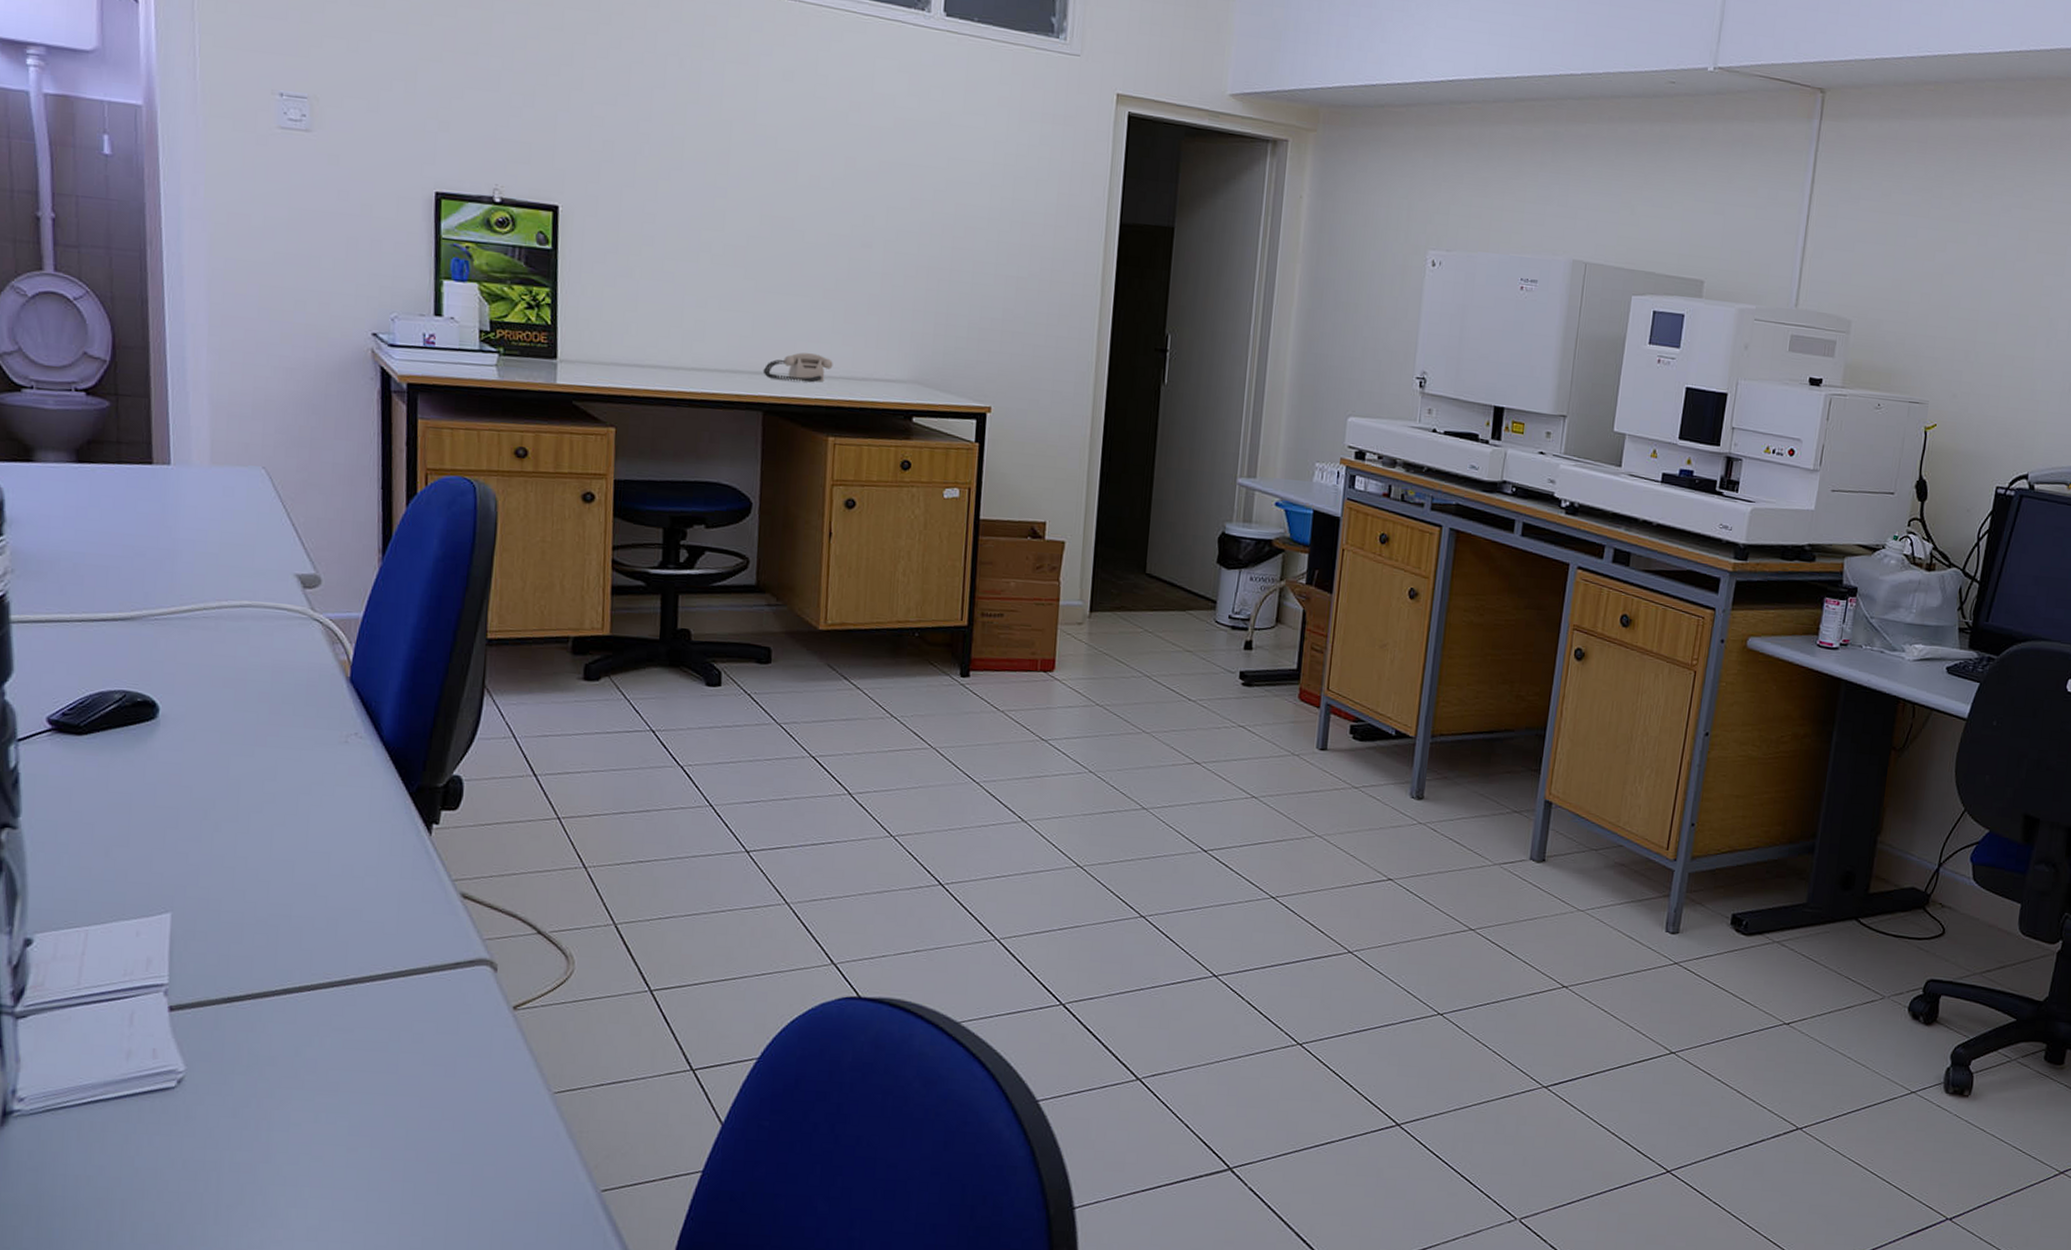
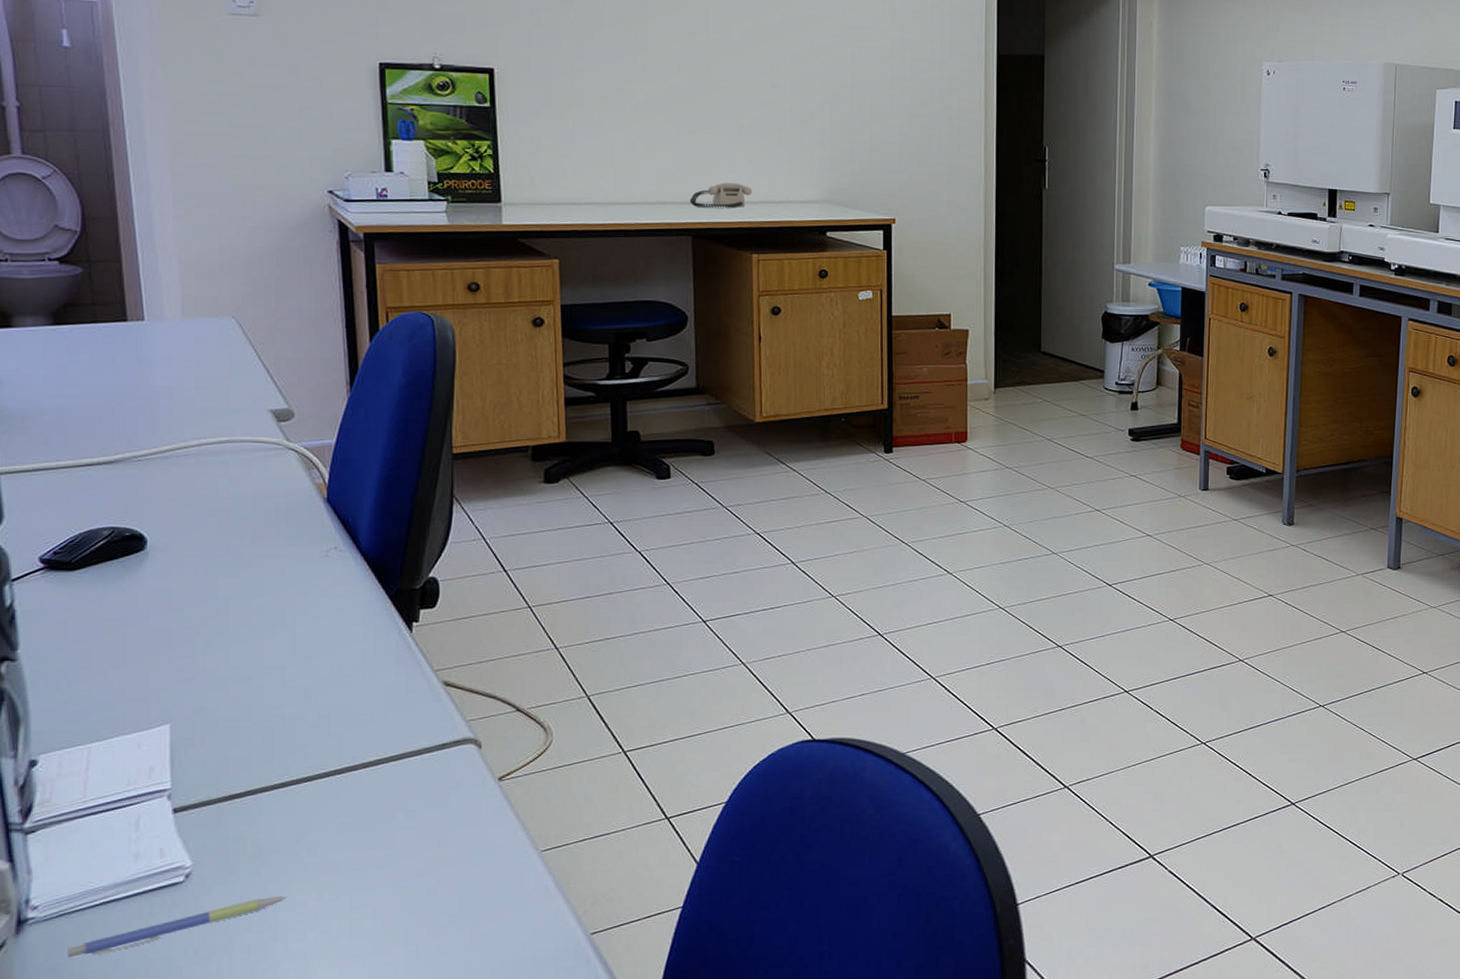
pen: none [51,1113,282,1158] -> present [67,895,287,958]

